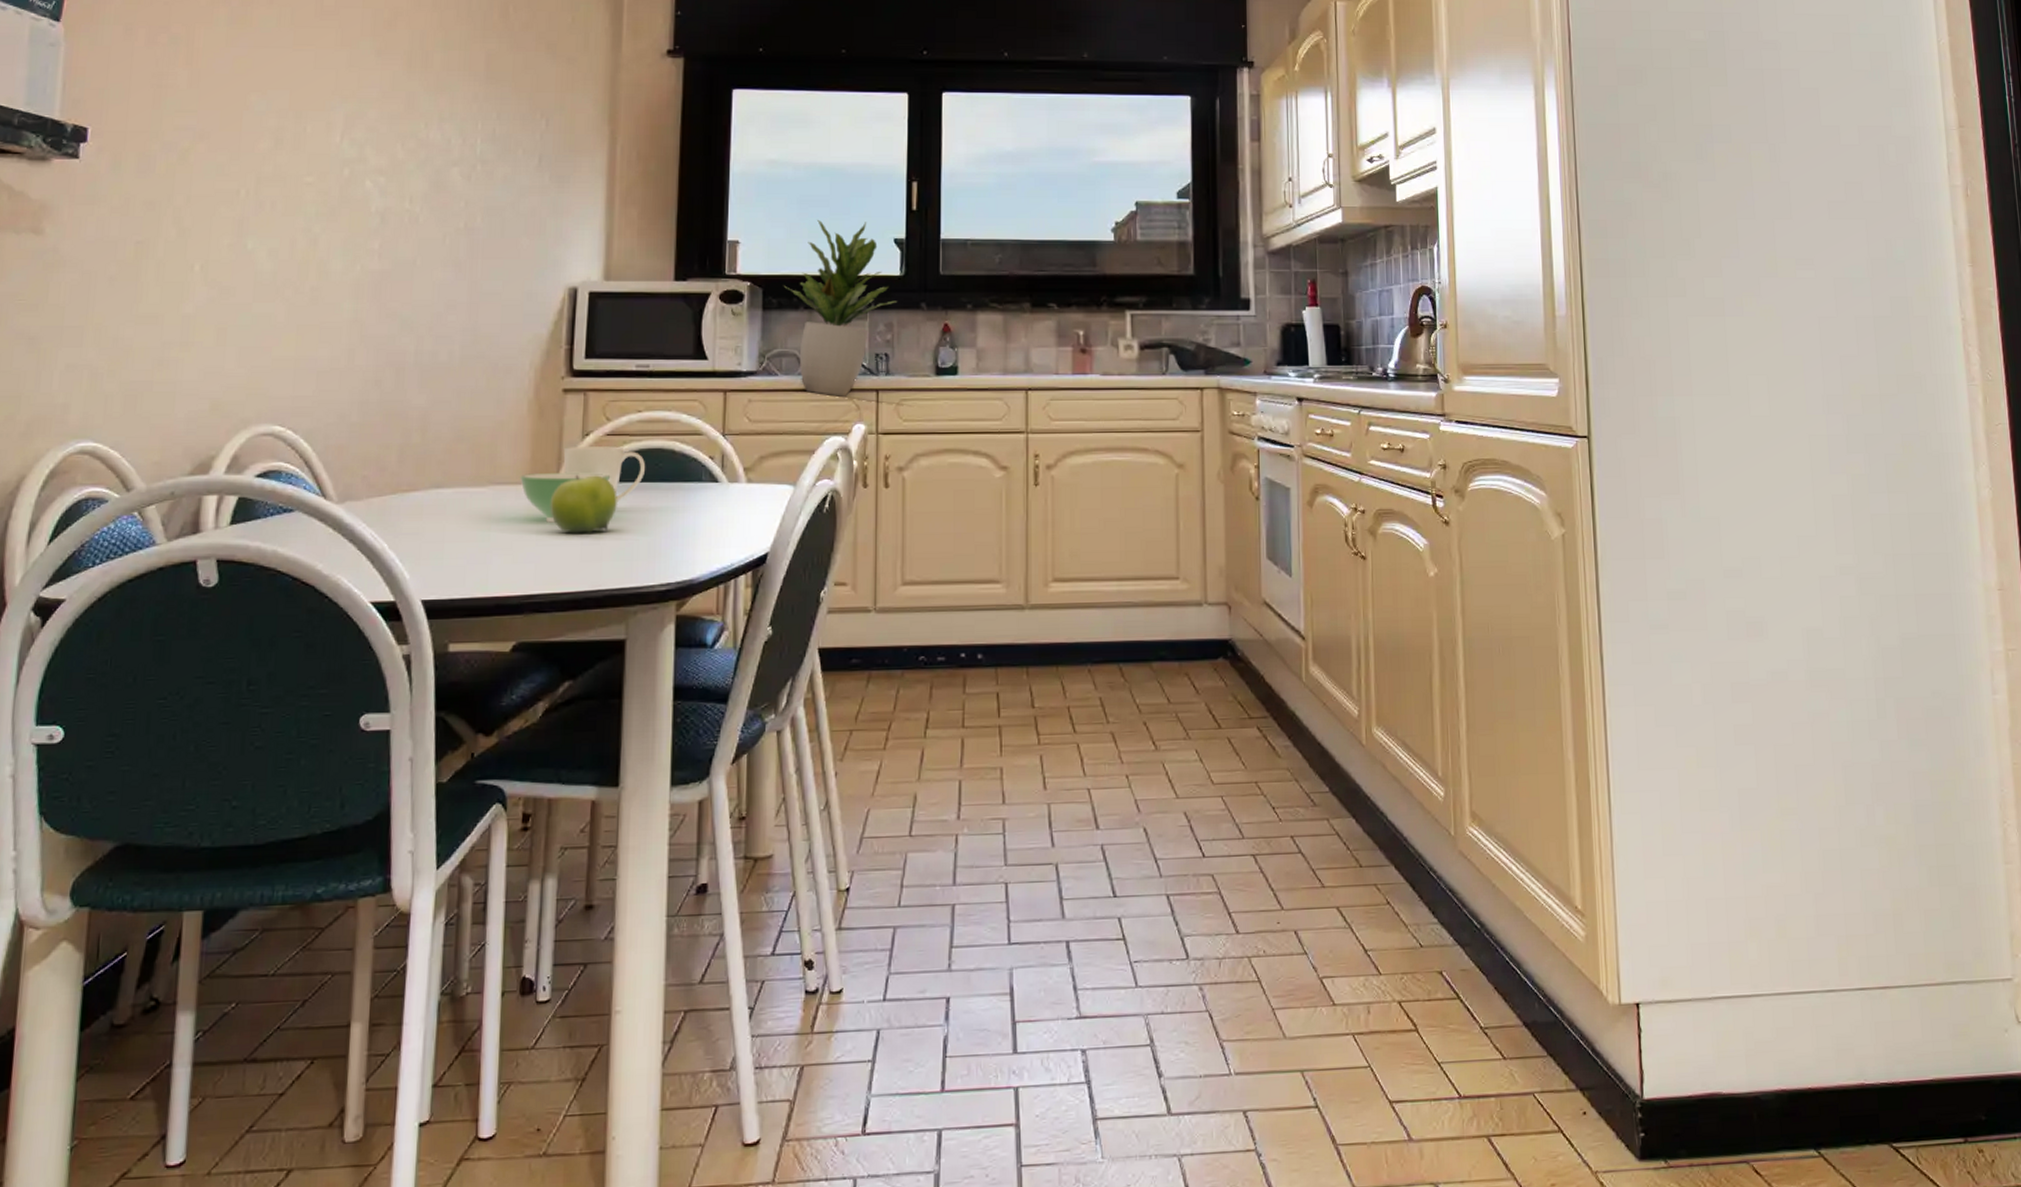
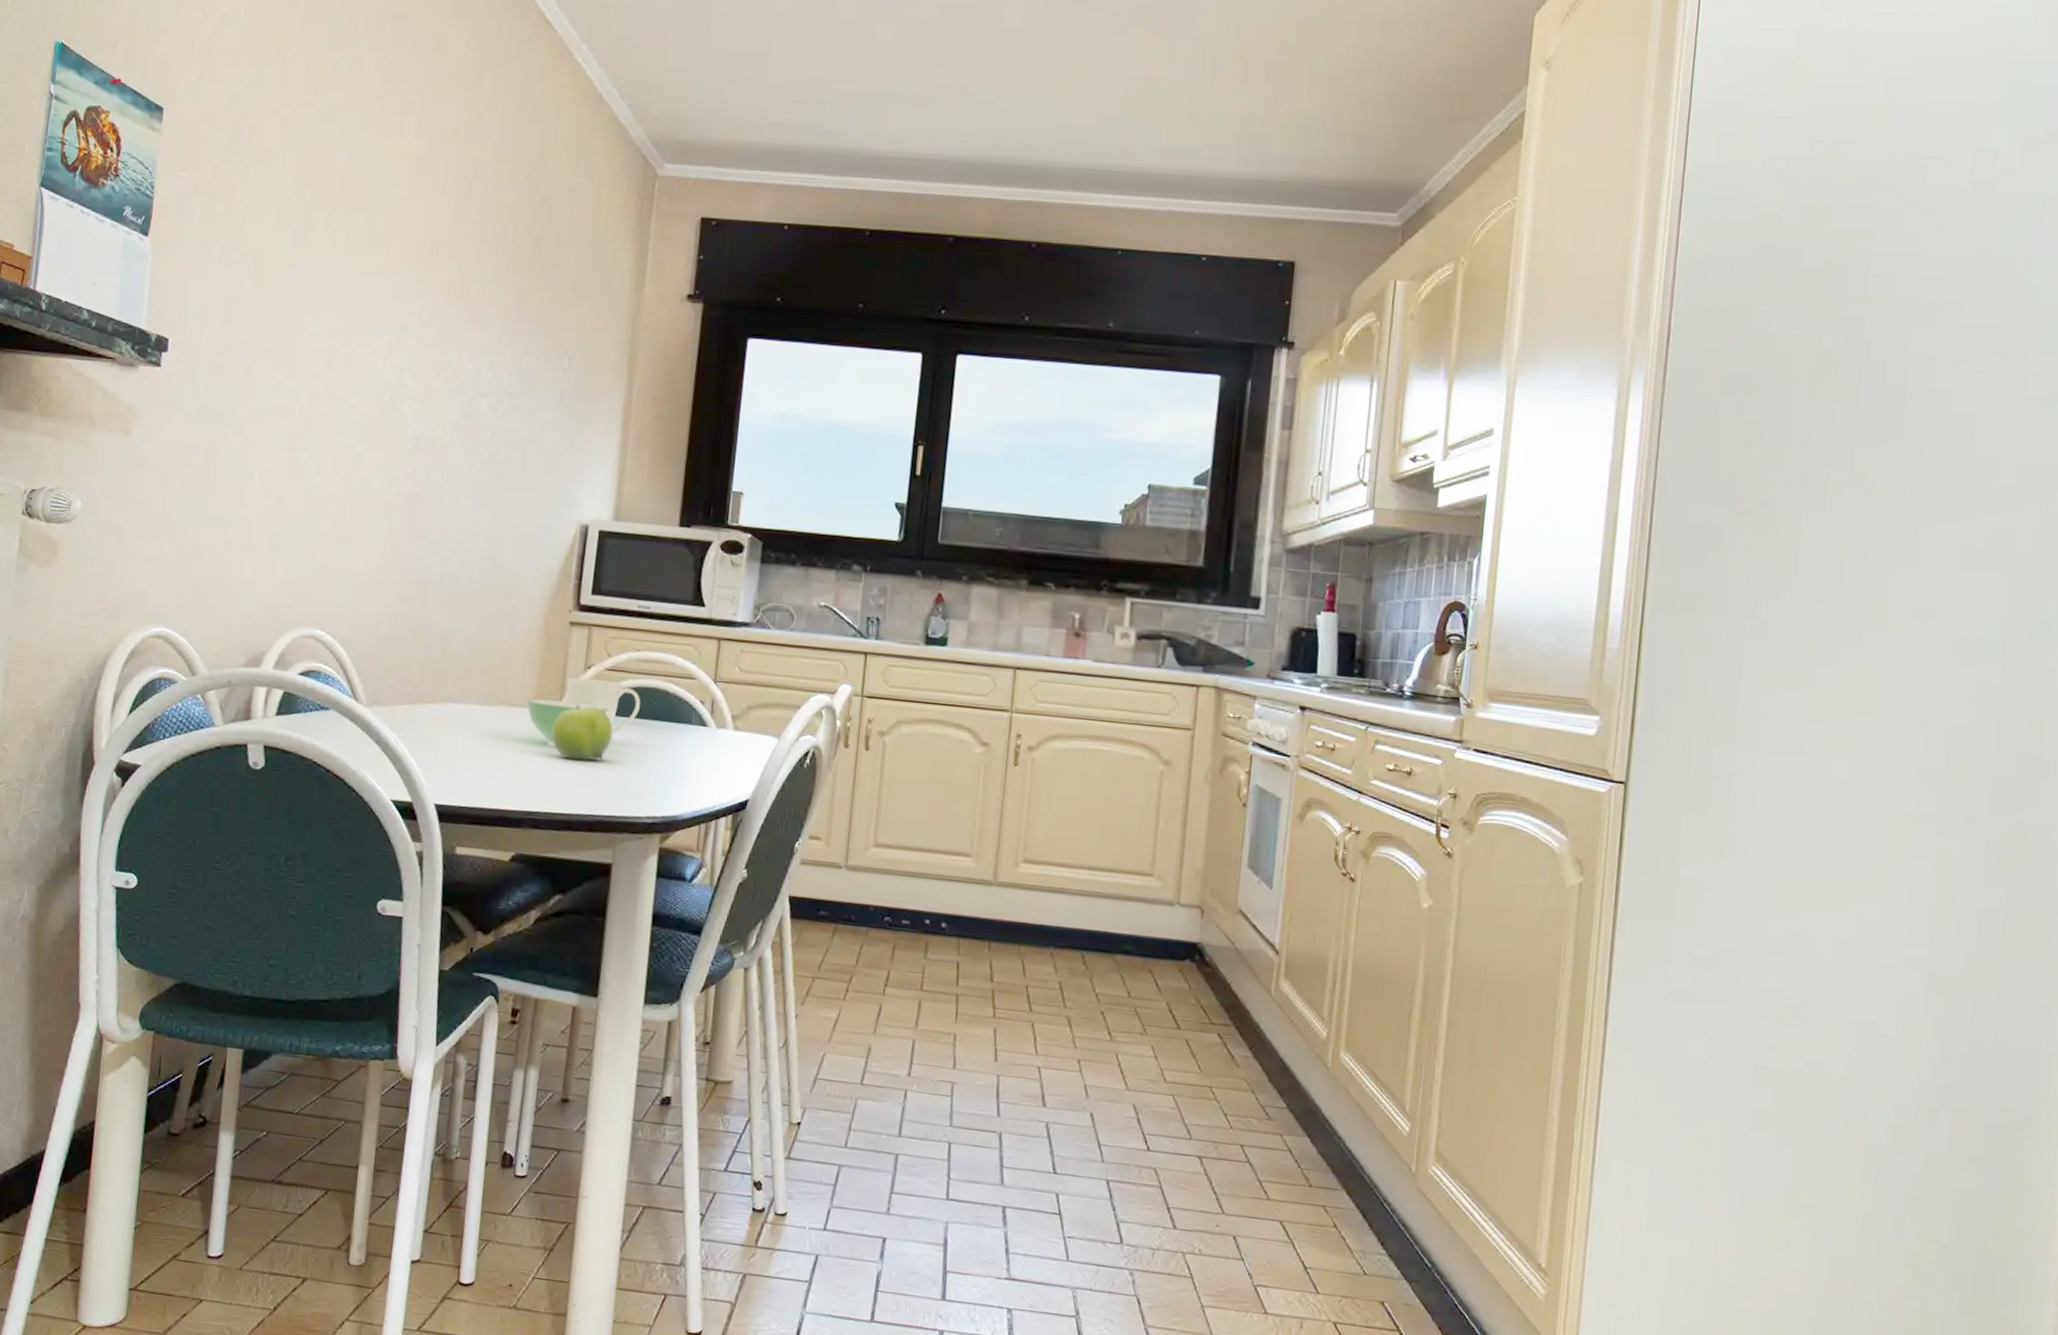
potted plant: present [784,219,898,397] -> none [783,477,894,656]

